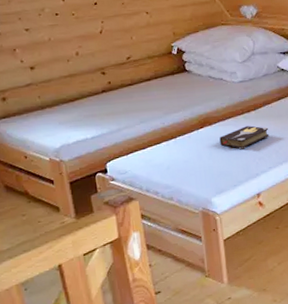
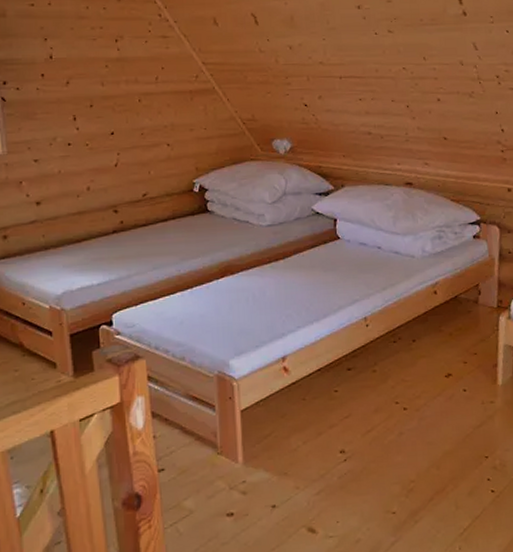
hardback book: present [219,126,270,150] -> none [242,277,299,304]

